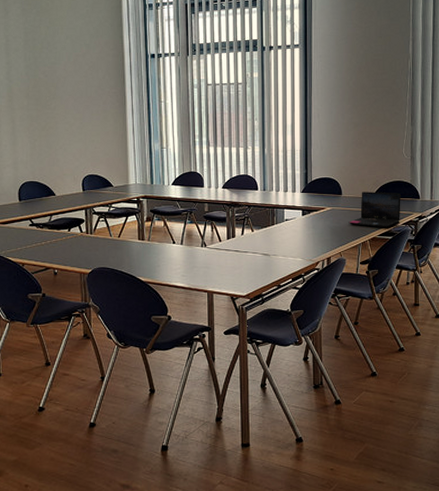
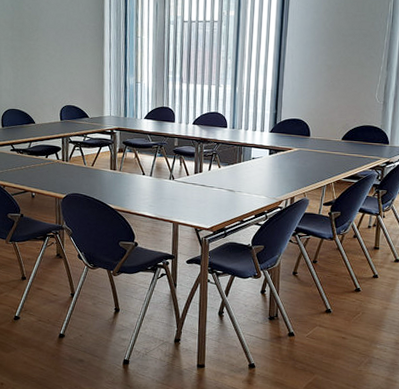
laptop: present [348,192,401,228] -> none [314,134,370,172]

